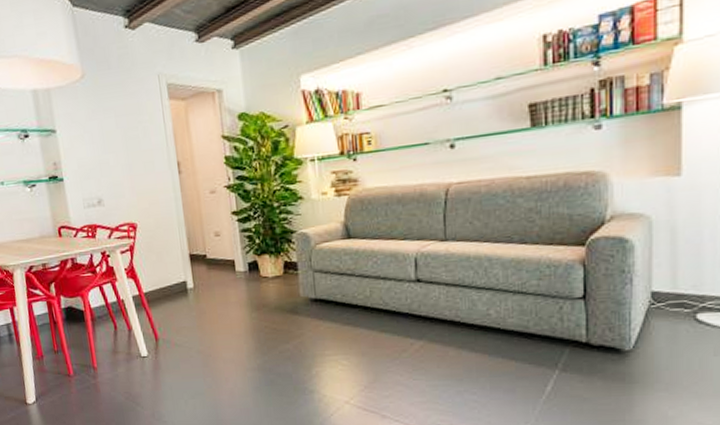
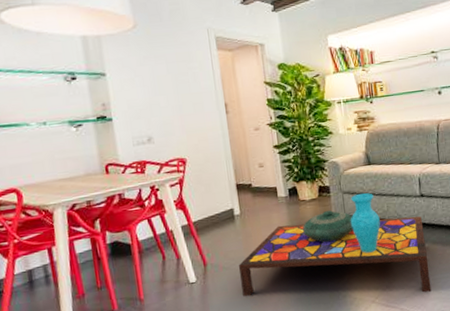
coffee table: none [192,303,425,401] -> present [239,216,432,297]
decorative bowl: none [263,290,326,328] -> present [302,210,353,243]
vase: none [321,272,360,345] -> present [350,193,380,253]

